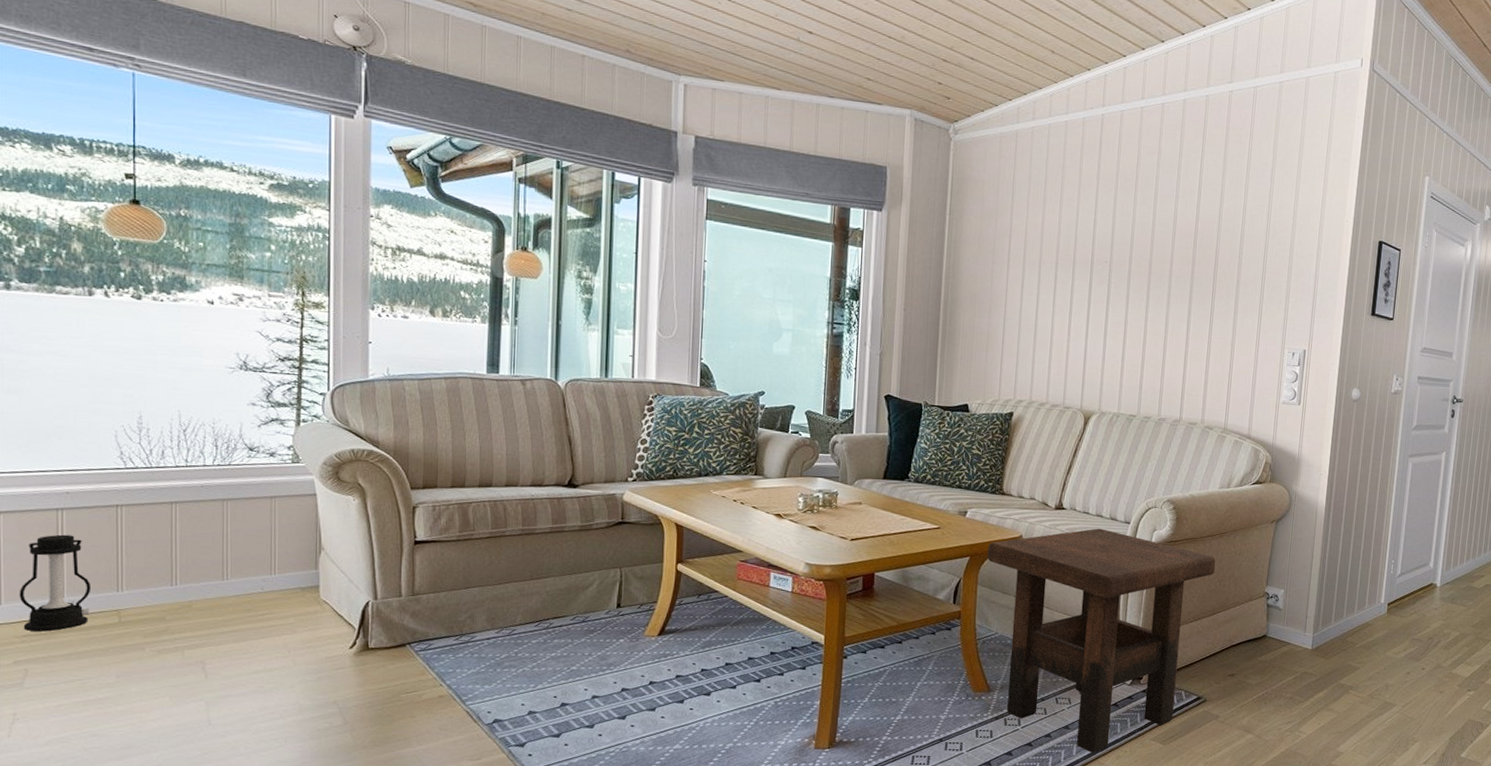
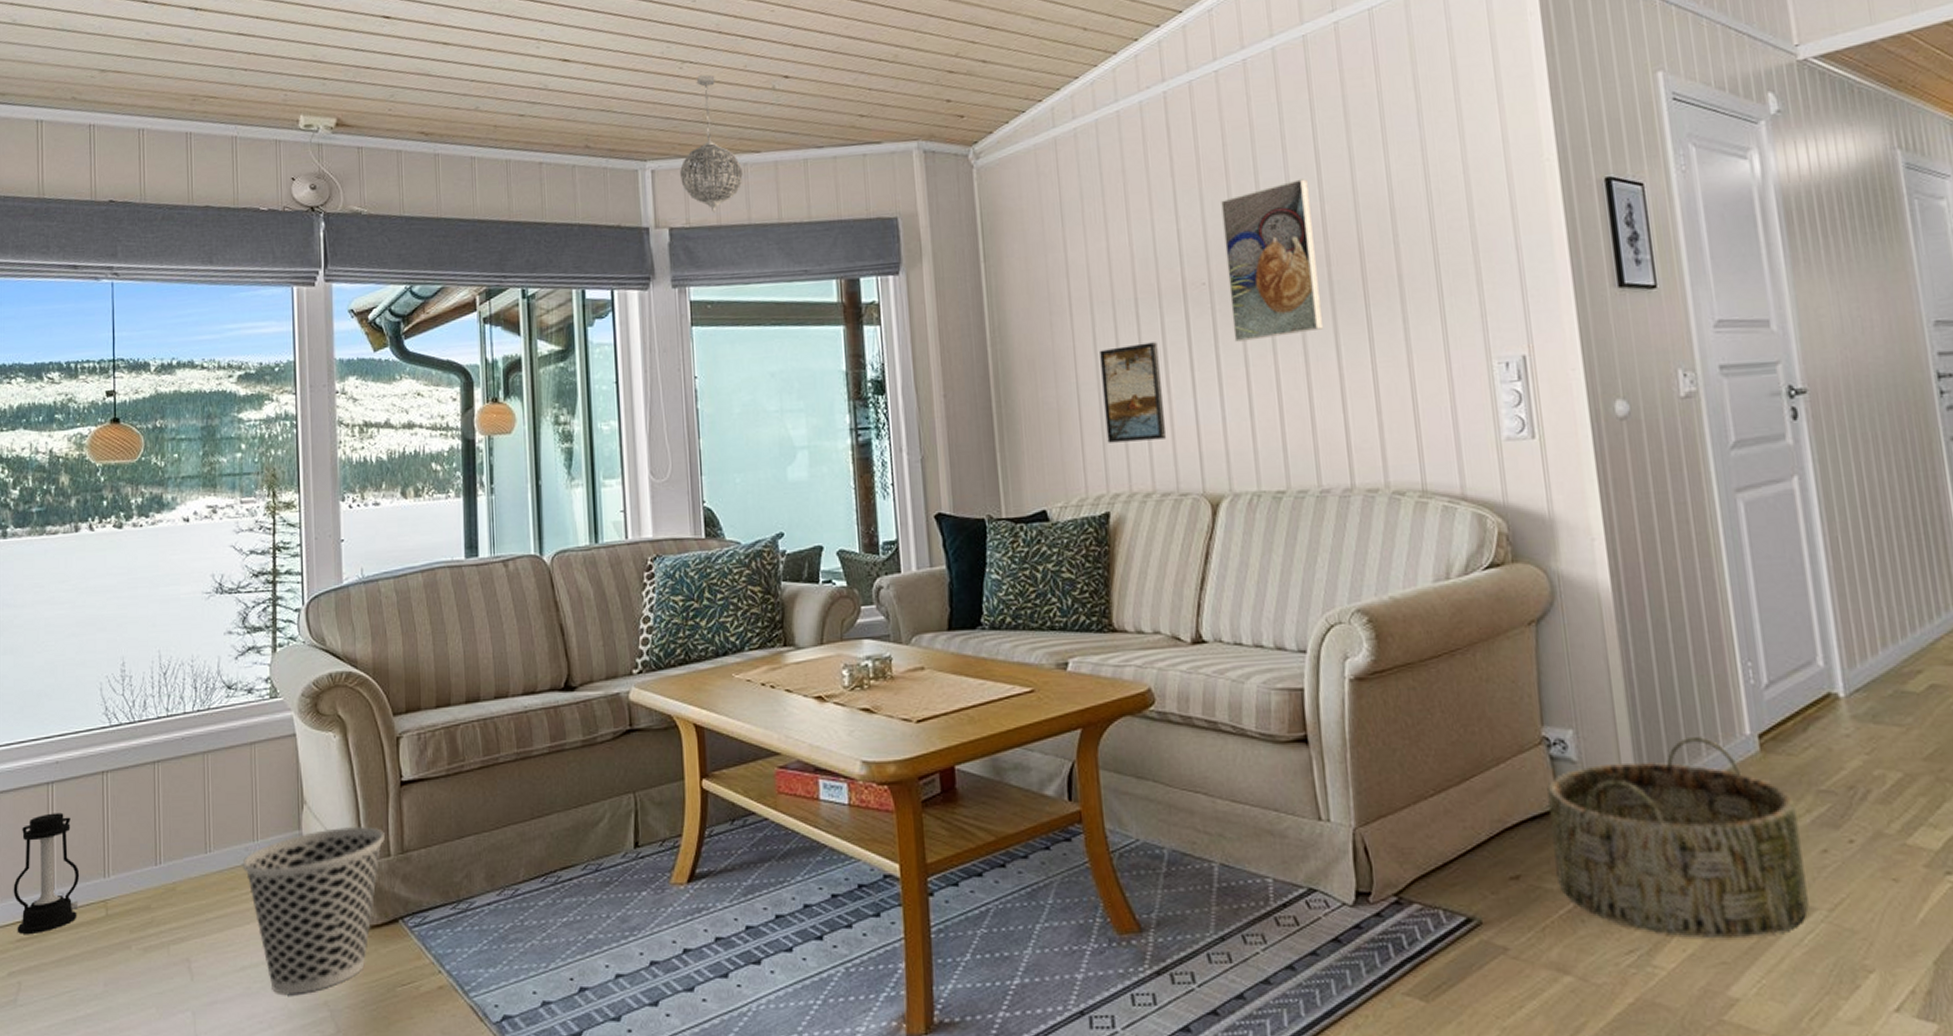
wastebasket: none [259,571,397,695] -> present [242,826,385,996]
pendant light: none [709,13,764,131] -> present [680,74,743,213]
side table: present [987,528,1216,753] -> none [1105,664,1454,1021]
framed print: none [1020,296,1067,367] -> present [1100,342,1166,443]
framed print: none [1120,200,1190,310] -> present [1221,179,1324,342]
basket: none [1256,601,1399,719] -> present [1546,737,1809,939]

